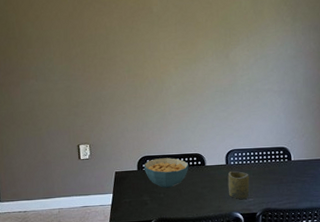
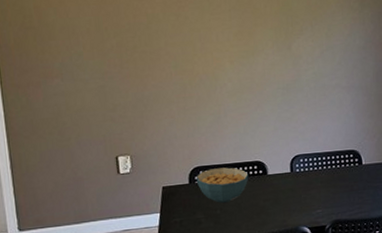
cup: present [227,171,250,200] -> none [293,179,317,212]

